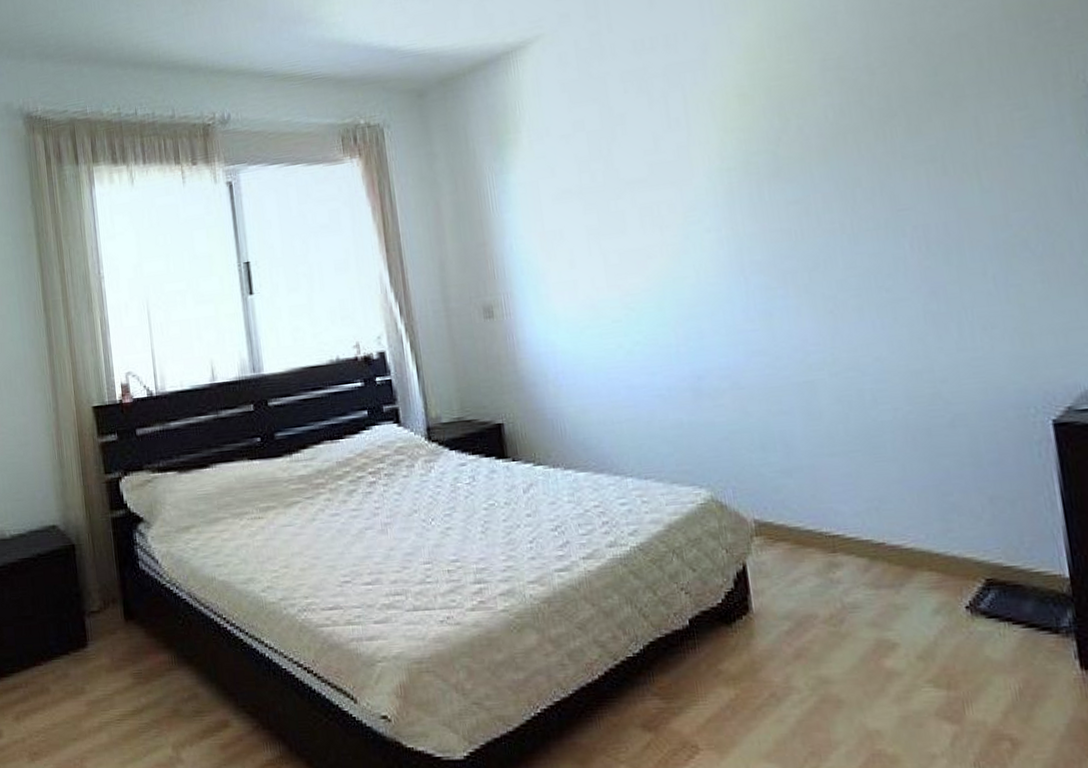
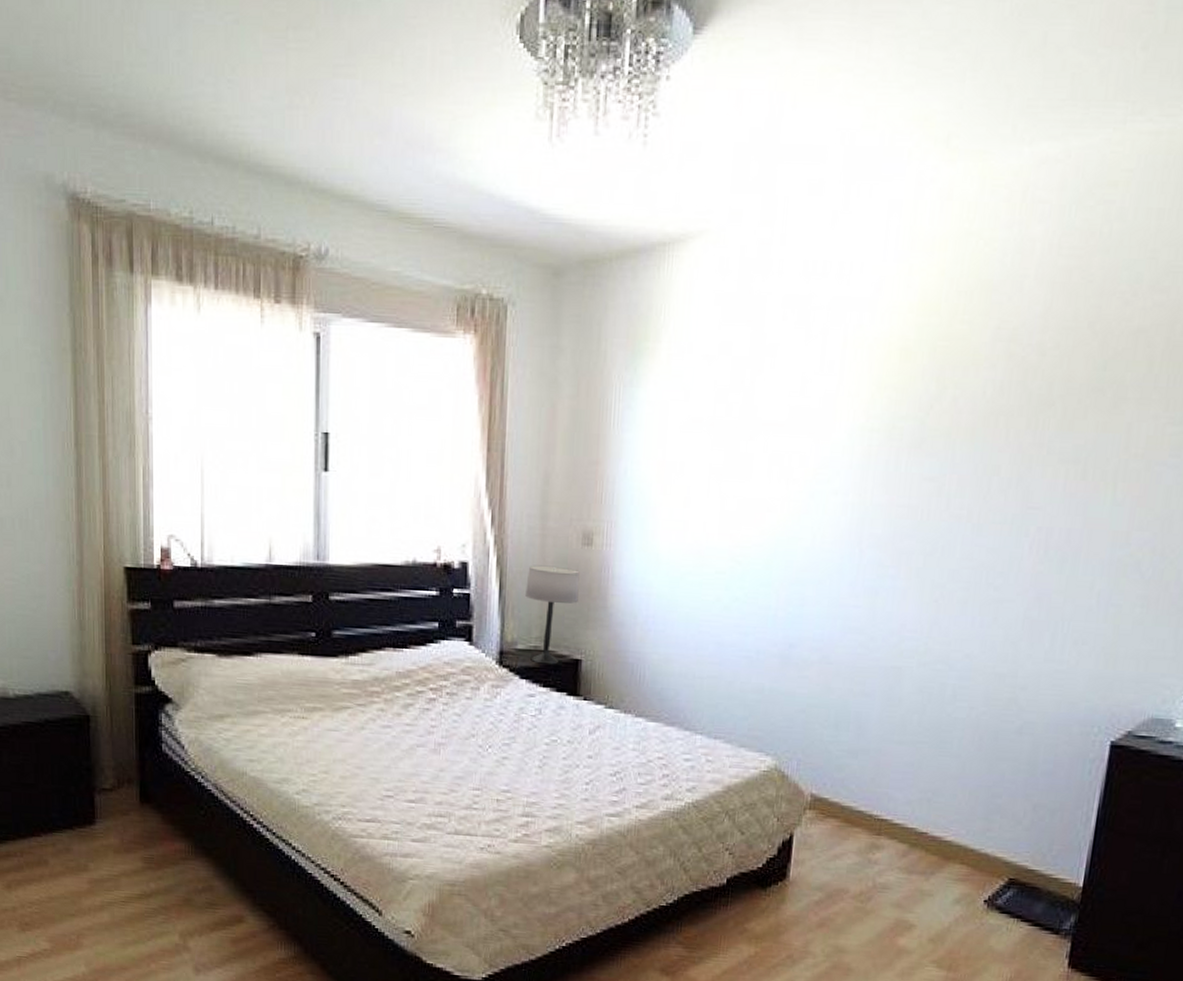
table lamp: none [439,341,490,435] -> present [525,565,580,666]

